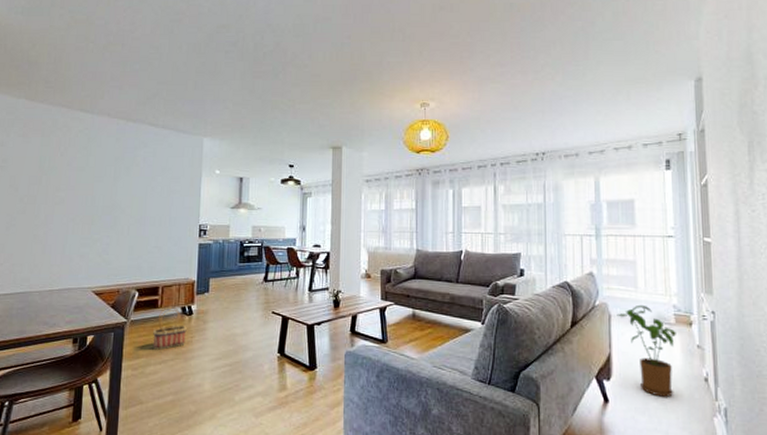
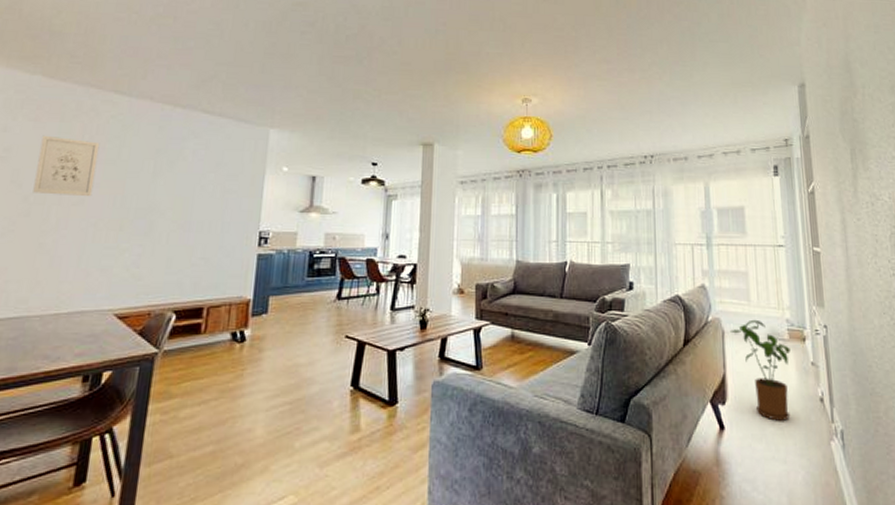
wall art: none [26,148,72,197] -> present [33,135,100,196]
basket: present [152,306,187,350] -> none [190,332,237,387]

